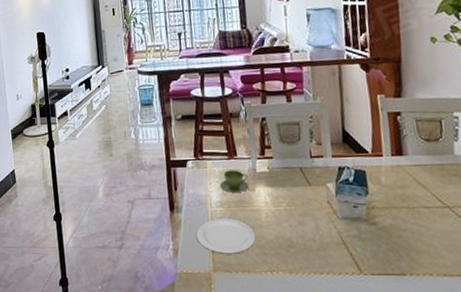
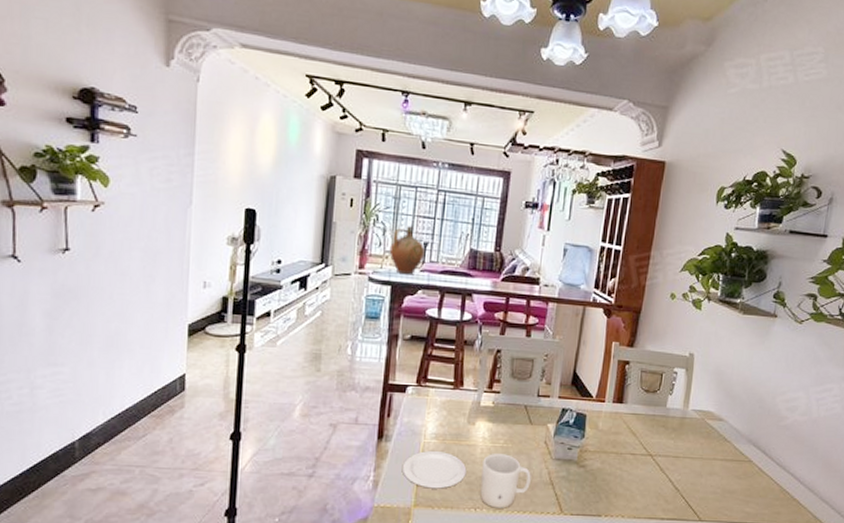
ceramic jug: none [150,21,181,63] -> present [389,226,425,274]
teacup: present [220,170,249,192] -> none [439,401,470,425]
mug: none [269,215,322,271] -> present [480,452,531,508]

